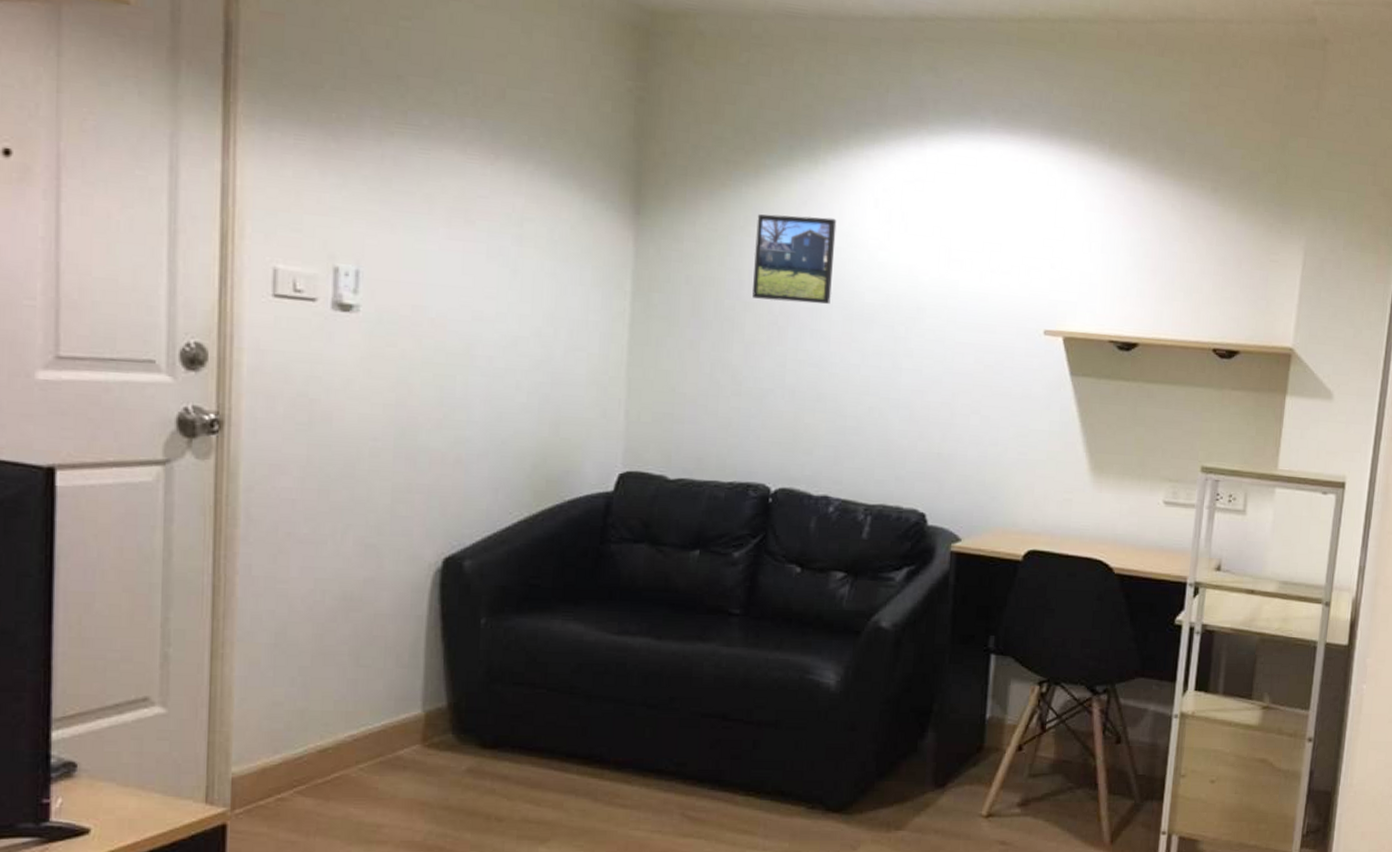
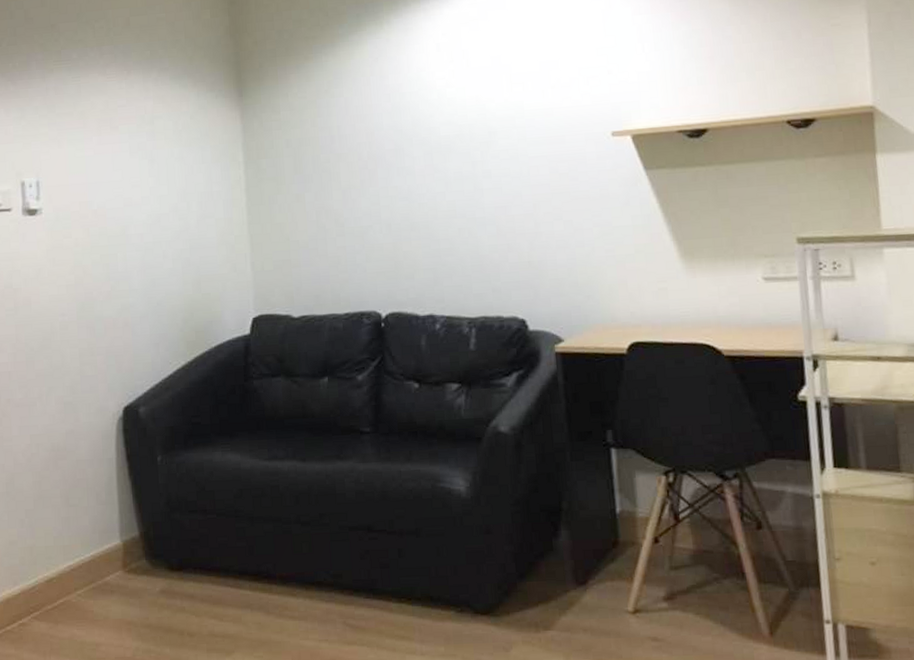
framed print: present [752,214,837,304] -> none [338,68,411,149]

